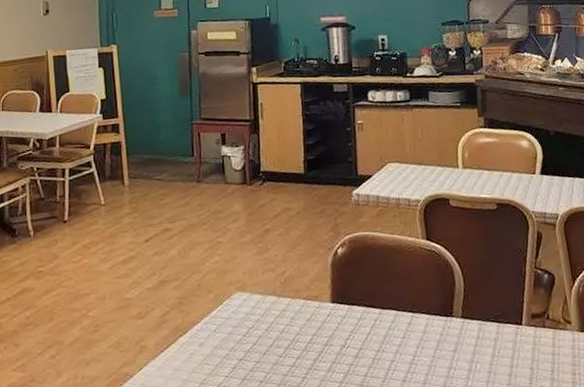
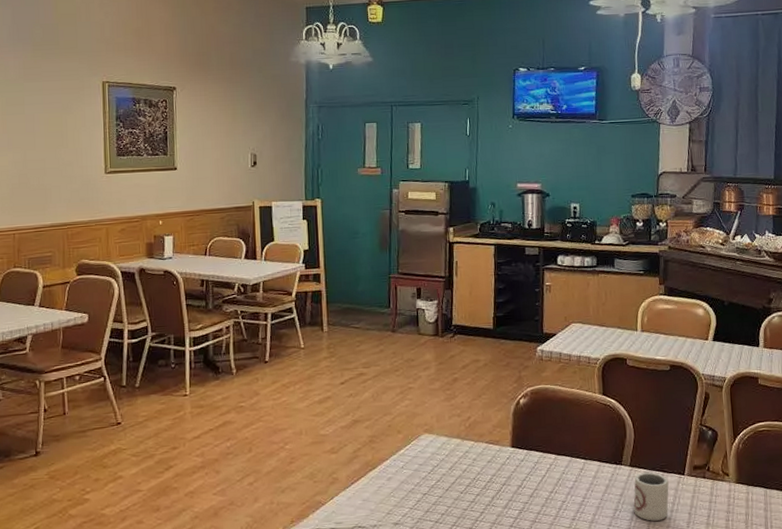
cup: none [467,323,508,379] -> present [633,472,669,521]

